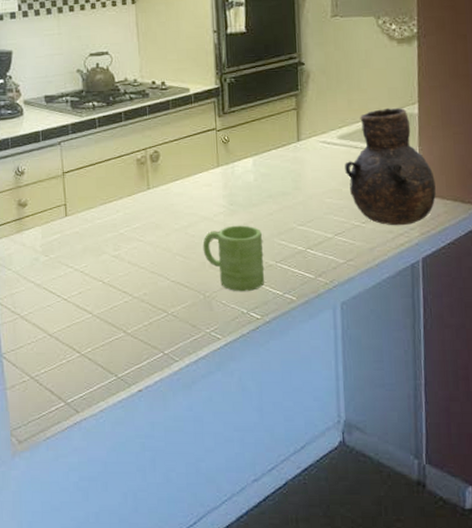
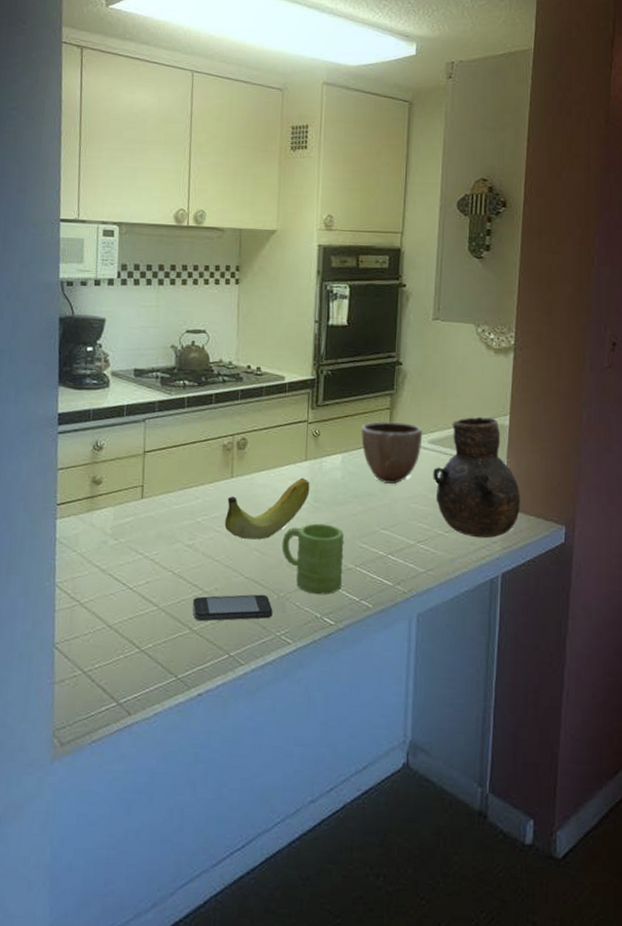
smartphone: none [124,295,201,325] -> present [192,594,273,622]
fruit: none [146,183,225,245] -> present [224,477,310,540]
decorative bowl: none [269,120,332,183] -> present [360,421,423,485]

